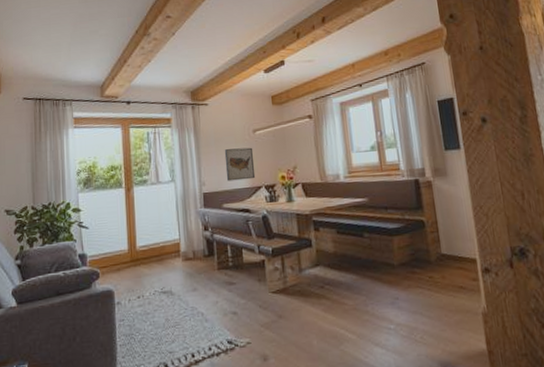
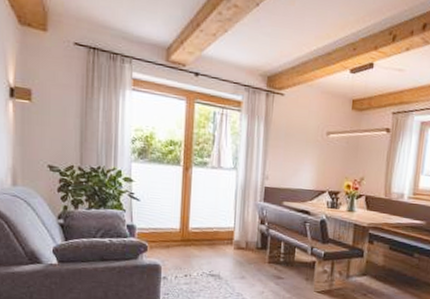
wall art: present [224,147,256,181] -> none [291,147,323,183]

